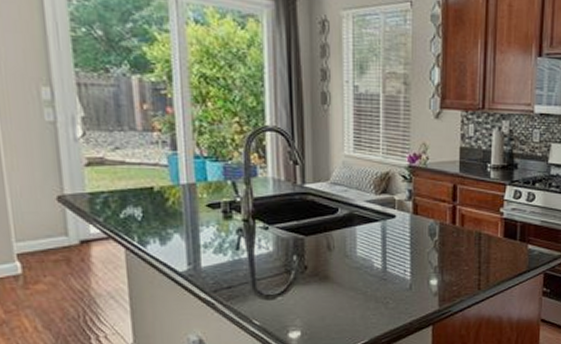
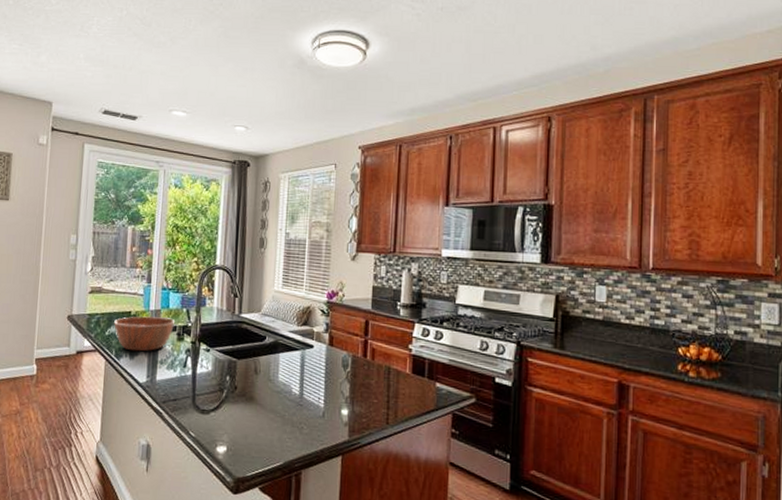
bowl: none [130,191,217,235] -> present [114,316,174,352]

